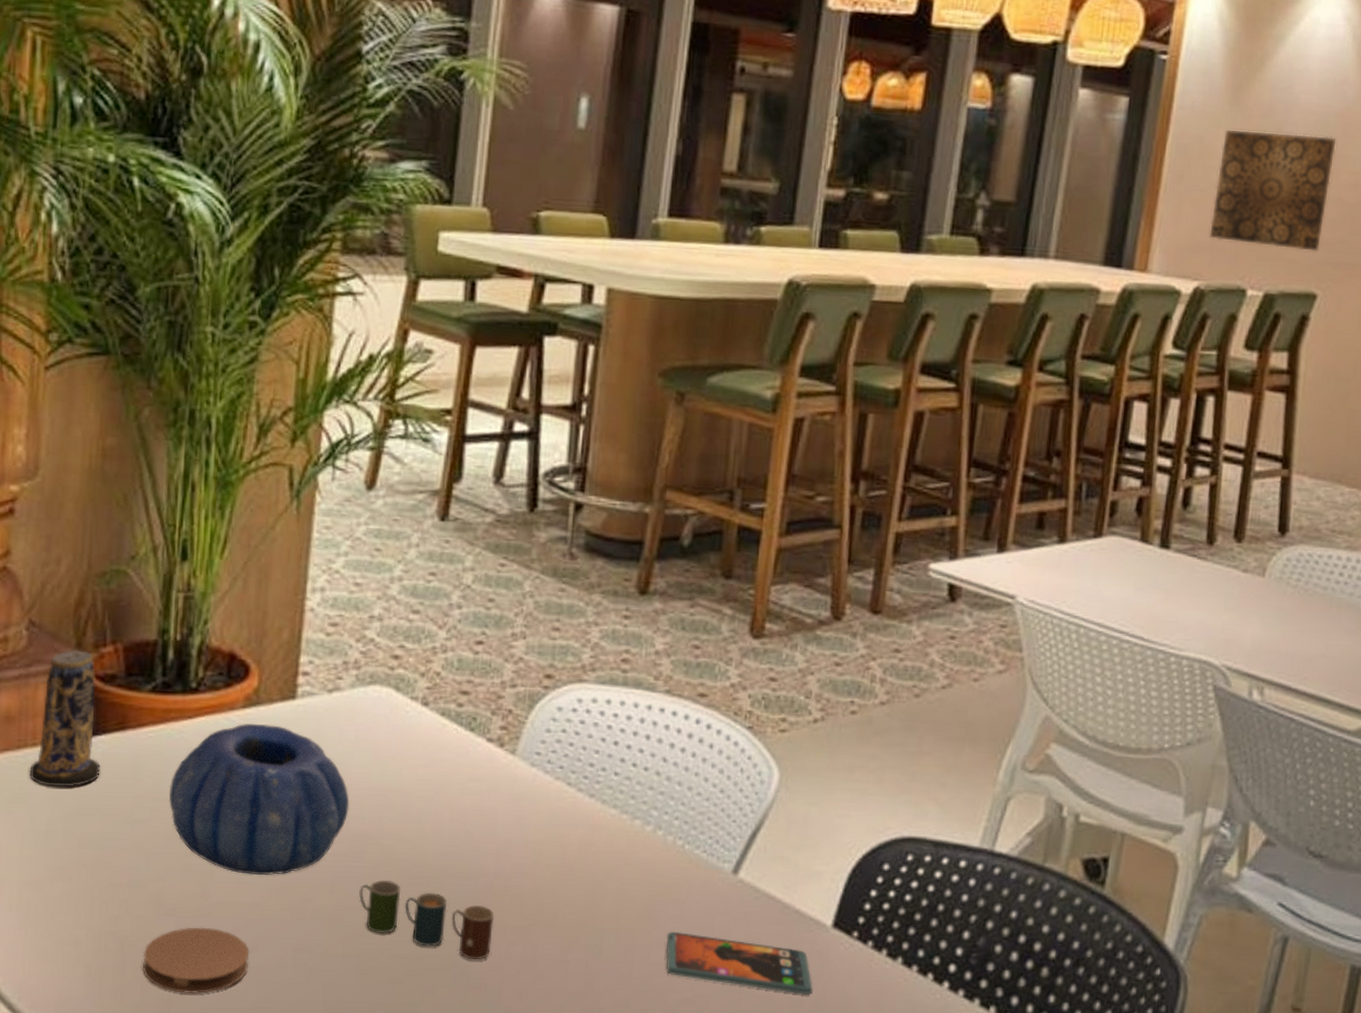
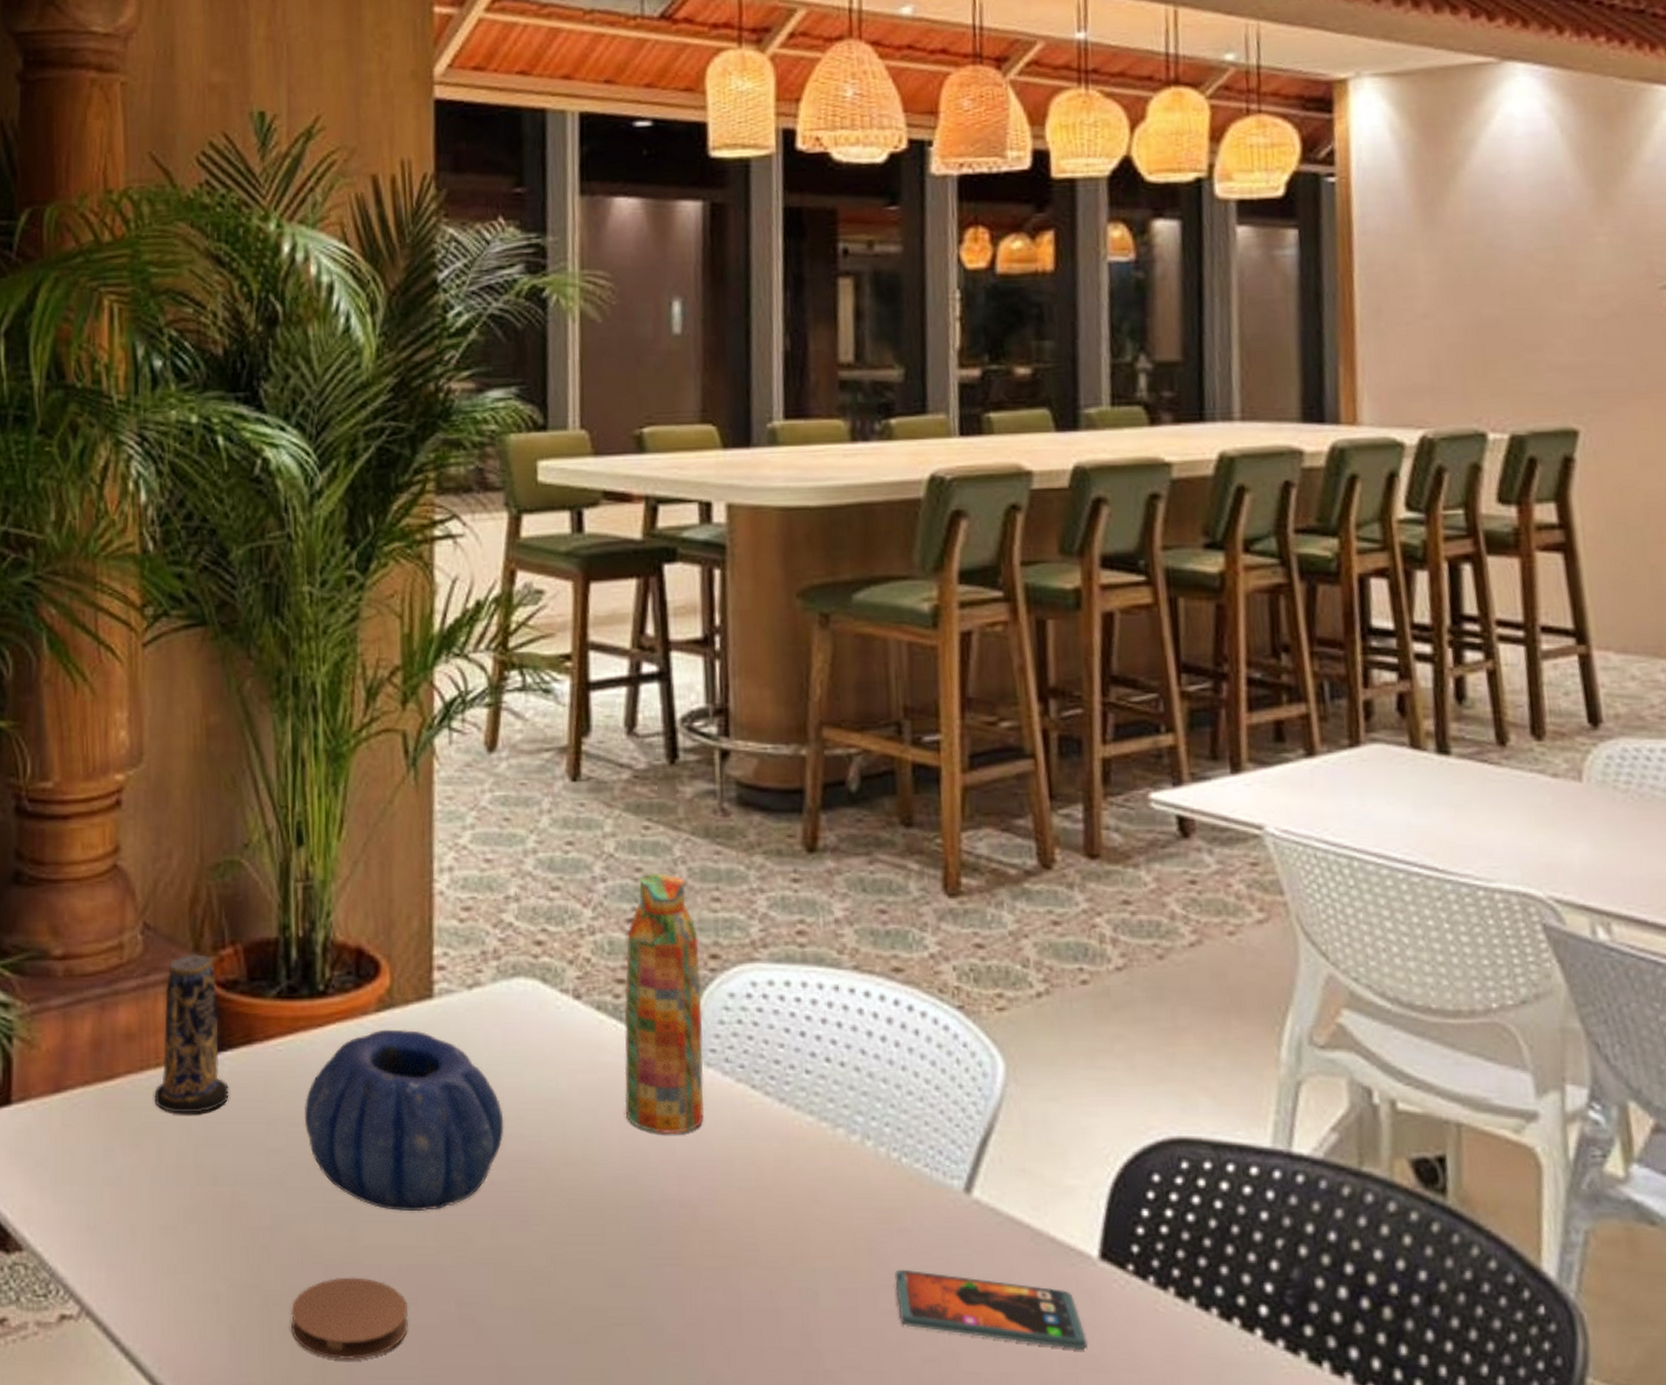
cup: present [359,880,494,960] -> none [525,1212,686,1311]
water bottle: none [457,604,537,819] -> present [624,874,705,1133]
wall art: present [1208,130,1337,252] -> none [1422,245,1570,381]

